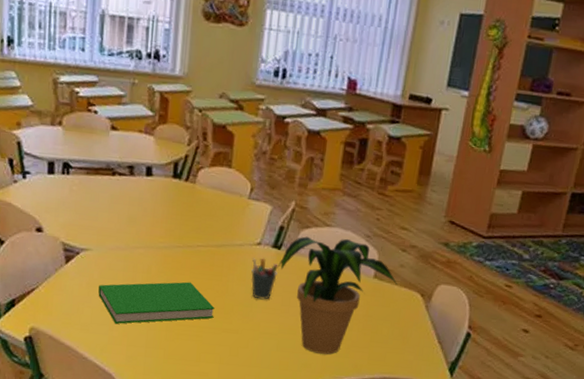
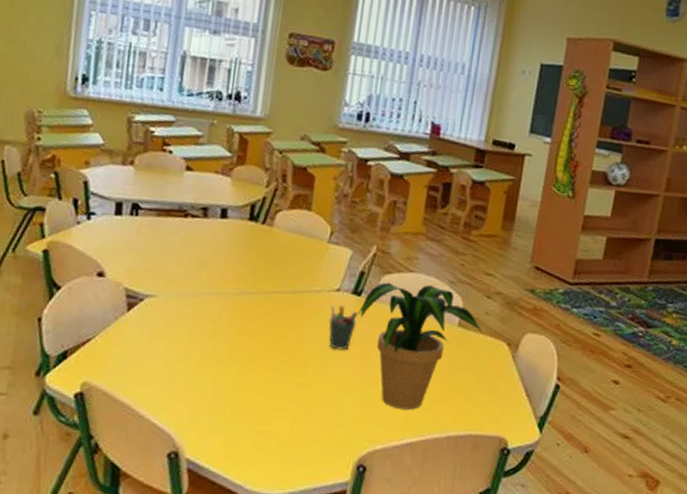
book: present [98,281,215,324] -> none [161,331,289,378]

